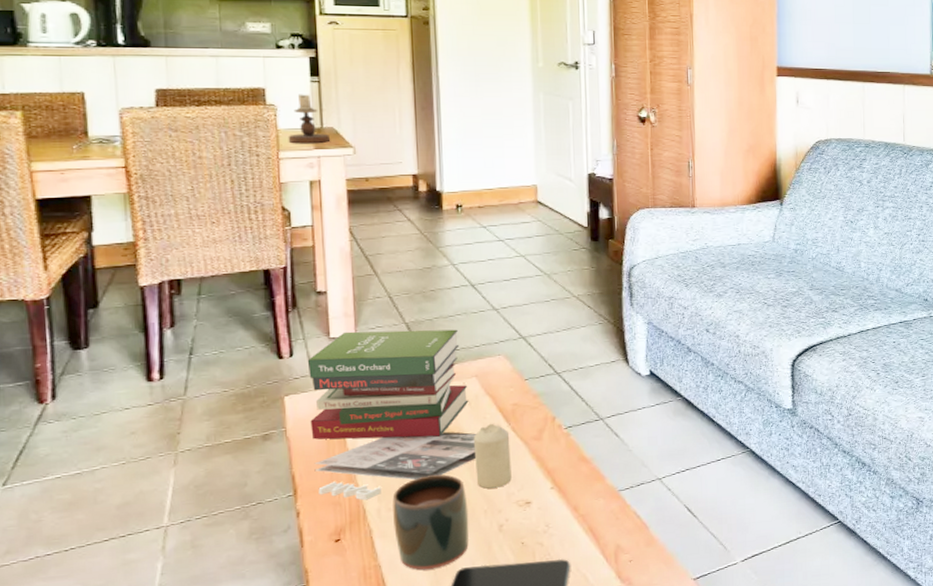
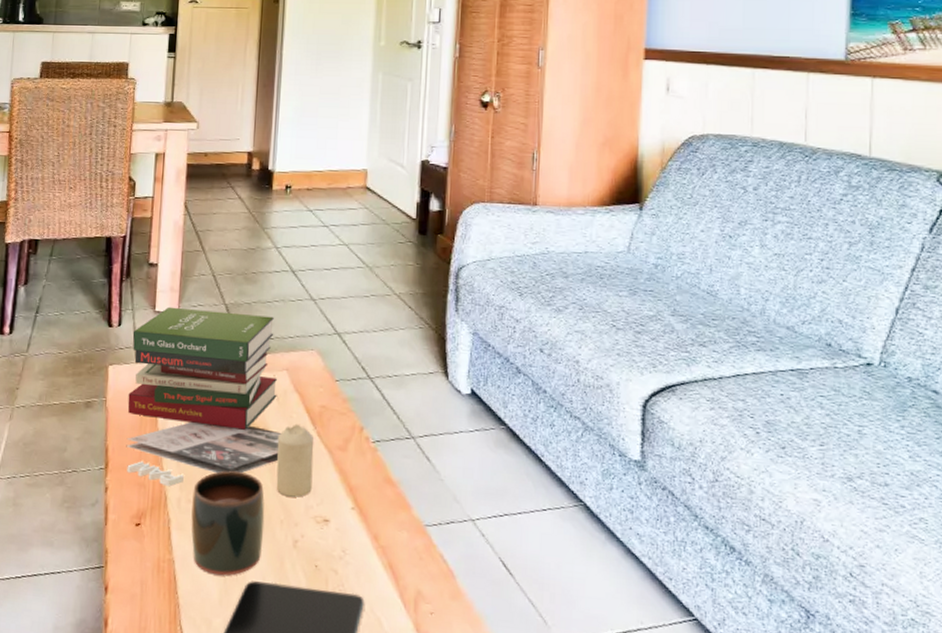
candlestick: present [288,94,331,144] -> none [142,69,179,117]

